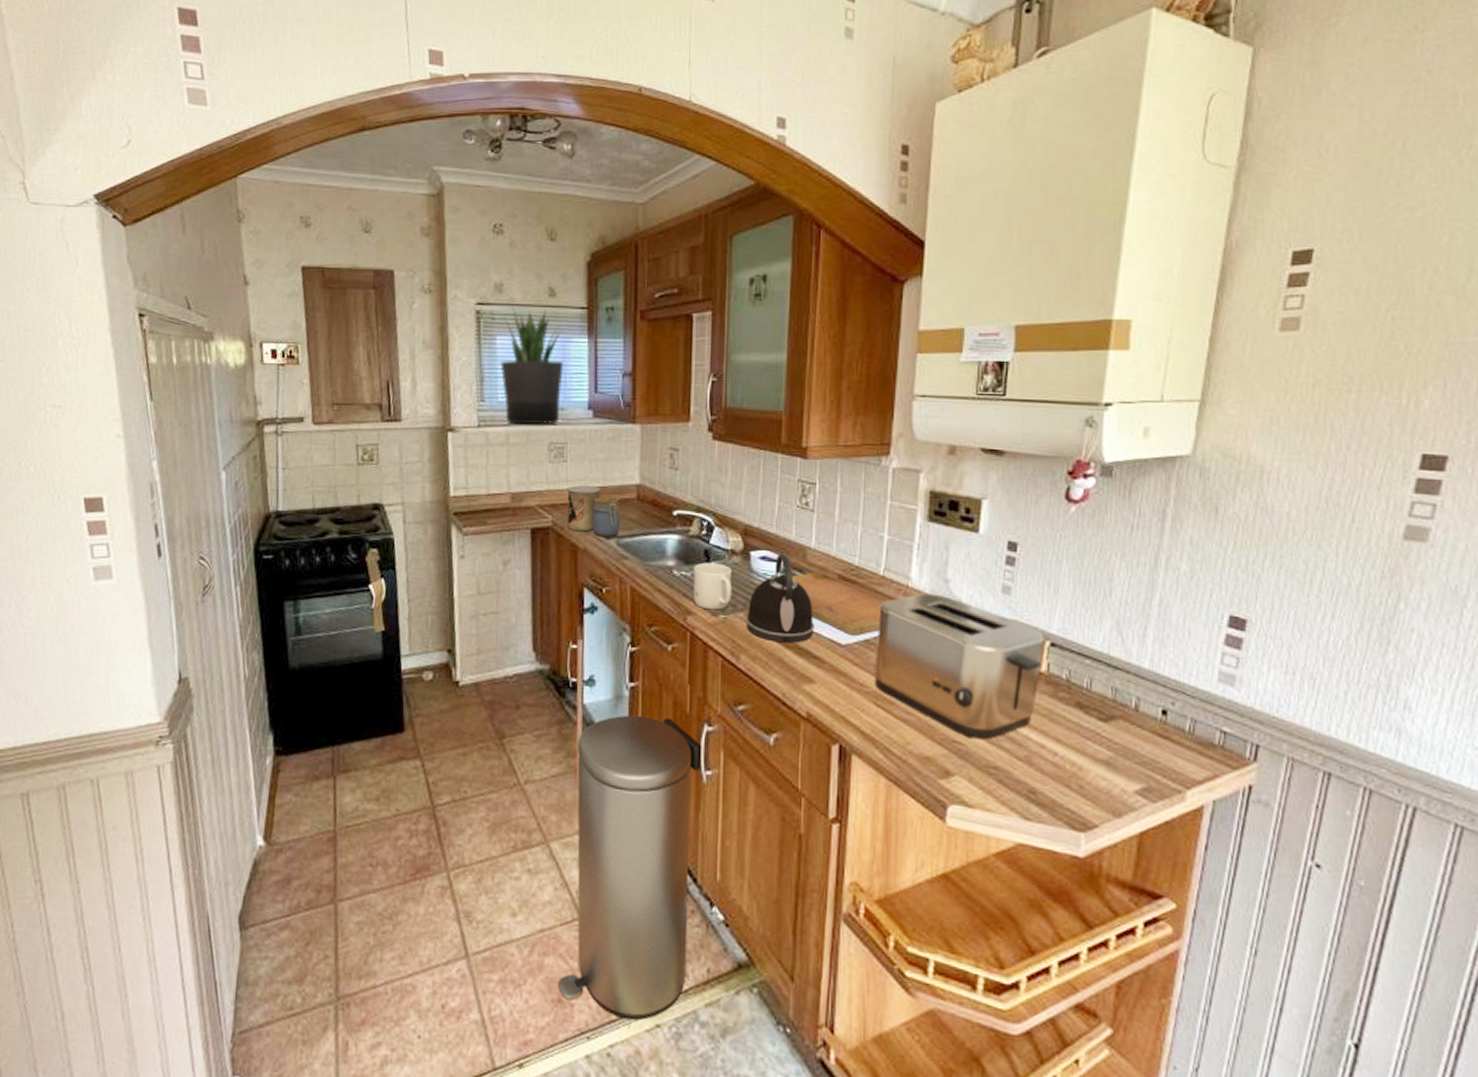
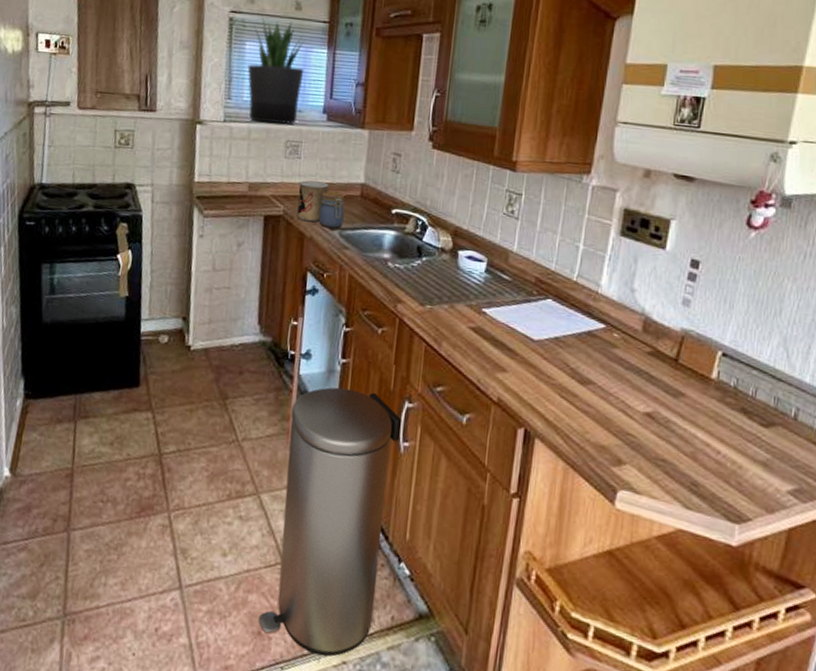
mug: present [692,562,733,610] -> none [404,257,440,301]
kettle: present [746,553,814,644] -> none [449,254,511,336]
cutting board: present [757,572,892,636] -> none [462,273,583,333]
toaster: present [874,593,1044,740] -> none [560,299,717,435]

